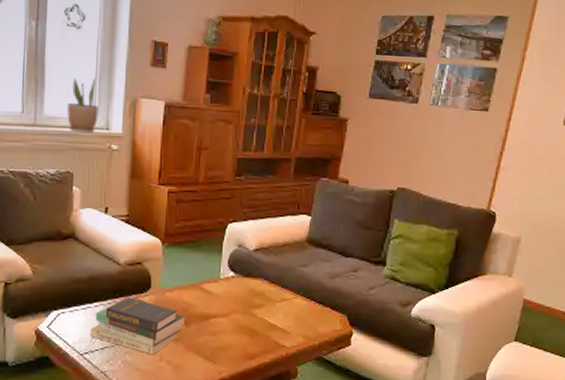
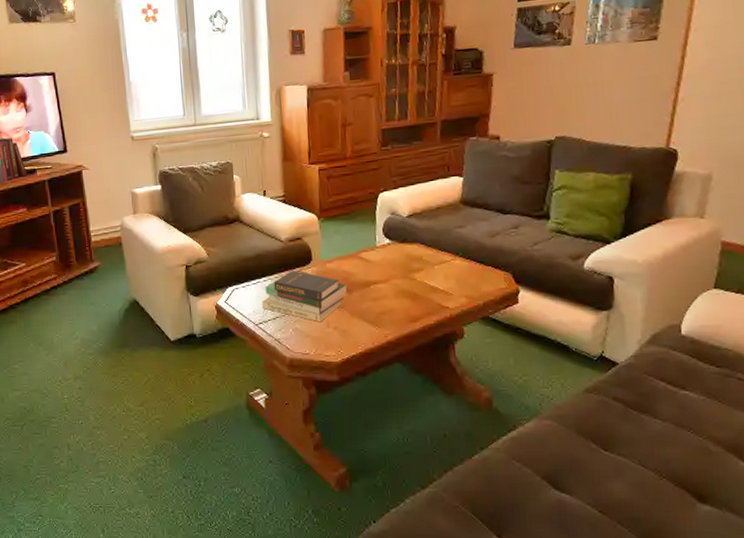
potted plant: present [67,77,99,133] -> none [221,73,249,127]

